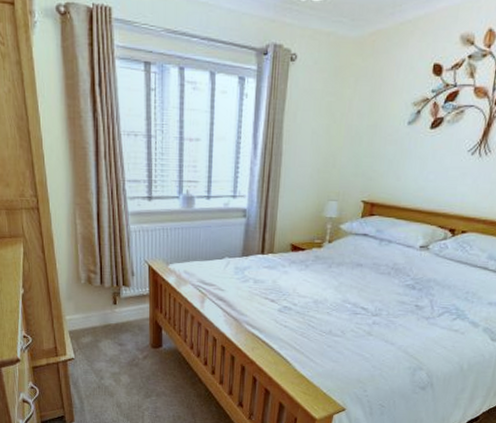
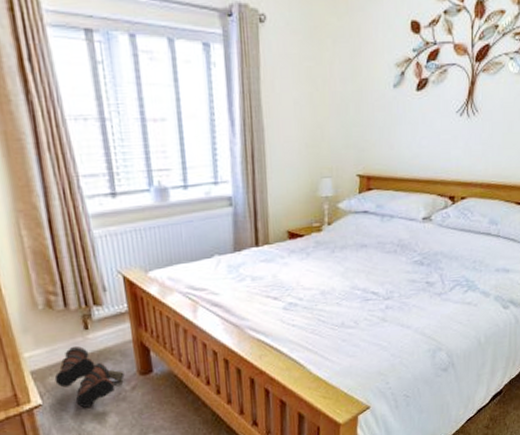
boots: none [86,317,139,367] -> present [54,346,125,408]

